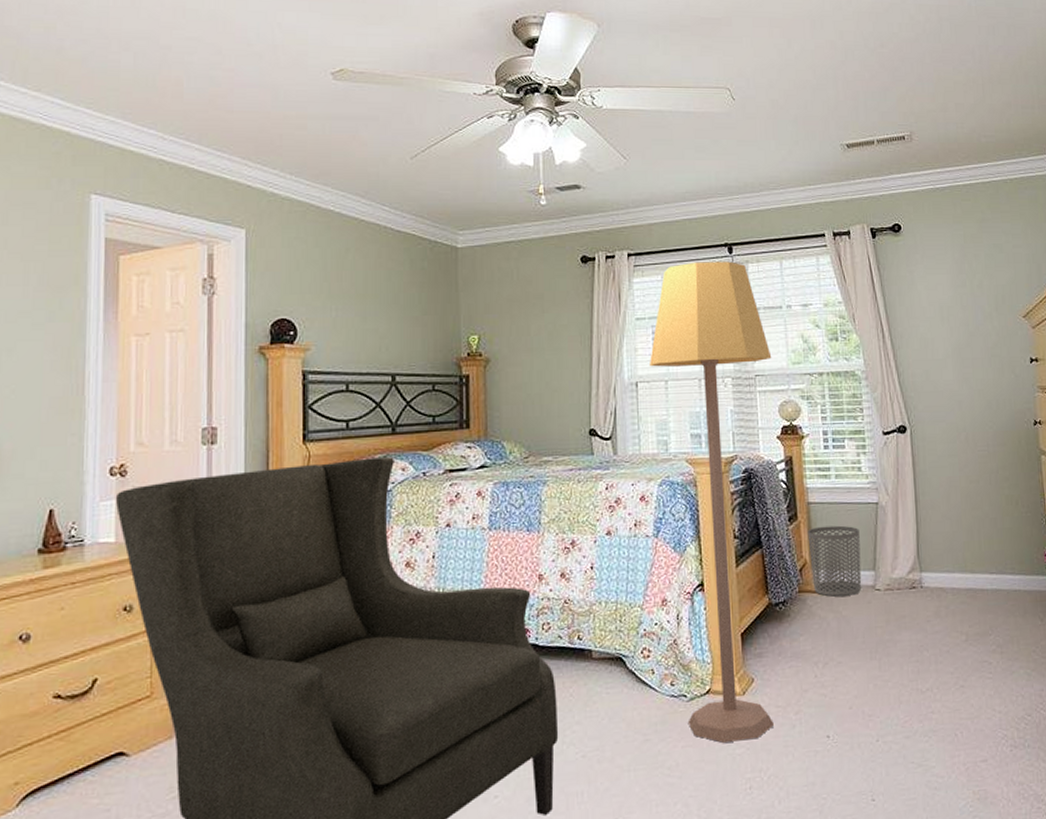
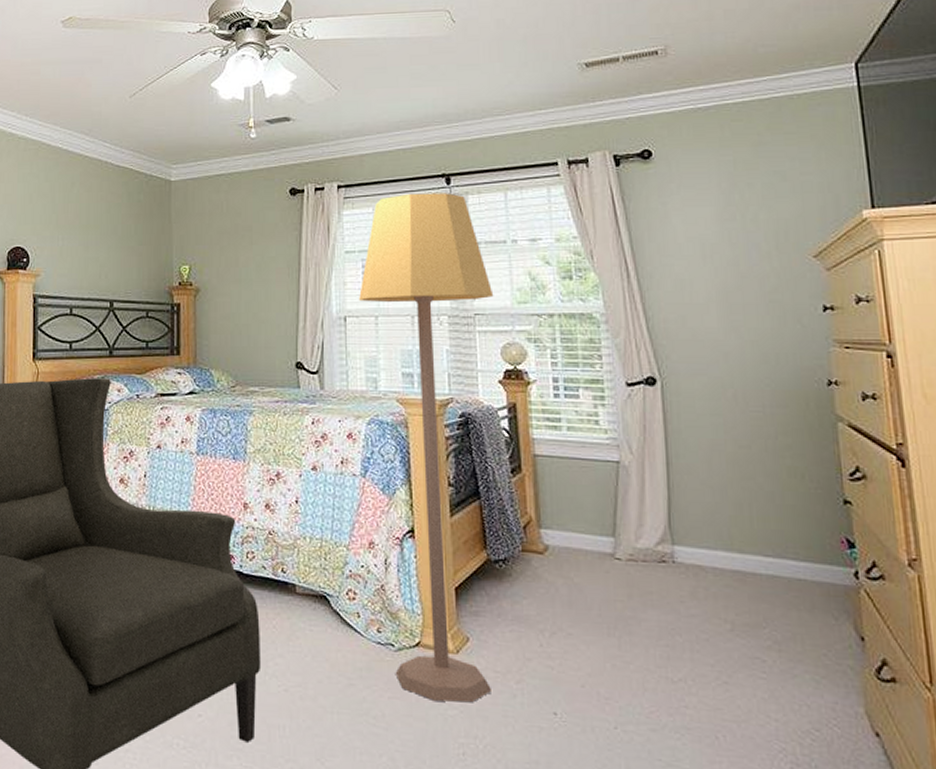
waste bin: present [807,525,862,597] -> none [533,482,598,562]

